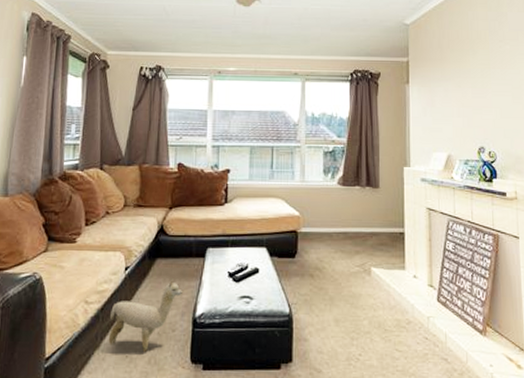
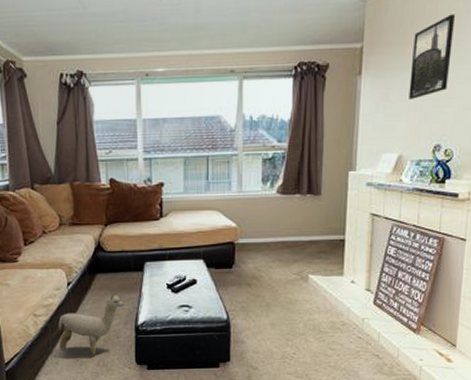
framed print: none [451,40,484,106] -> present [409,14,456,99]

